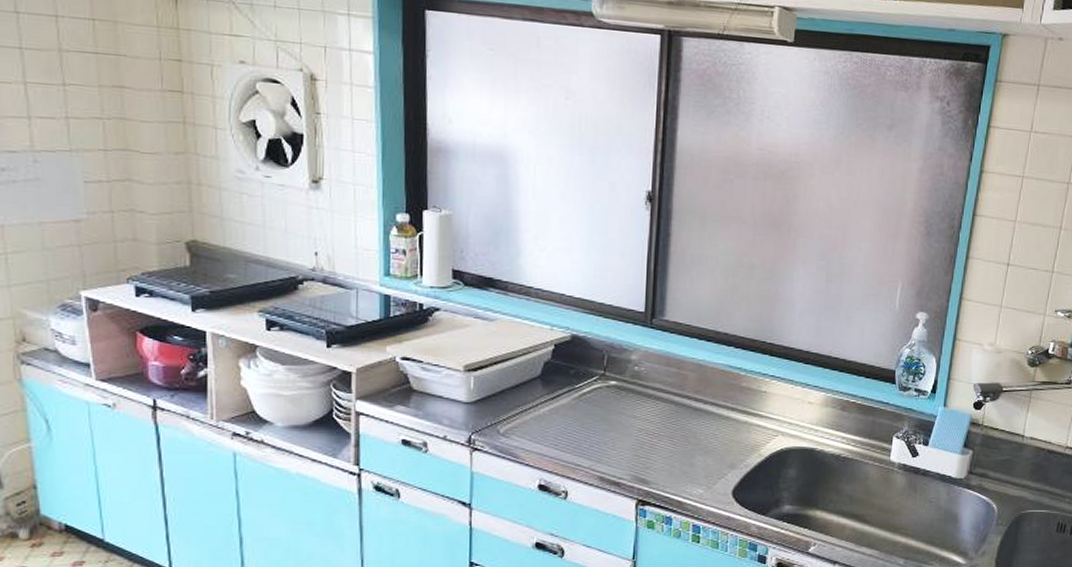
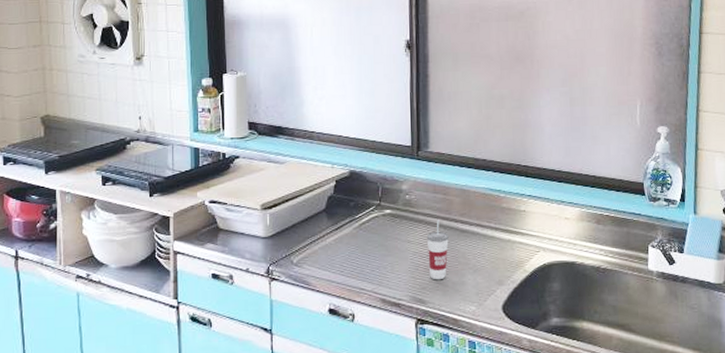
cup: none [654,395,680,460] -> present [426,219,449,280]

